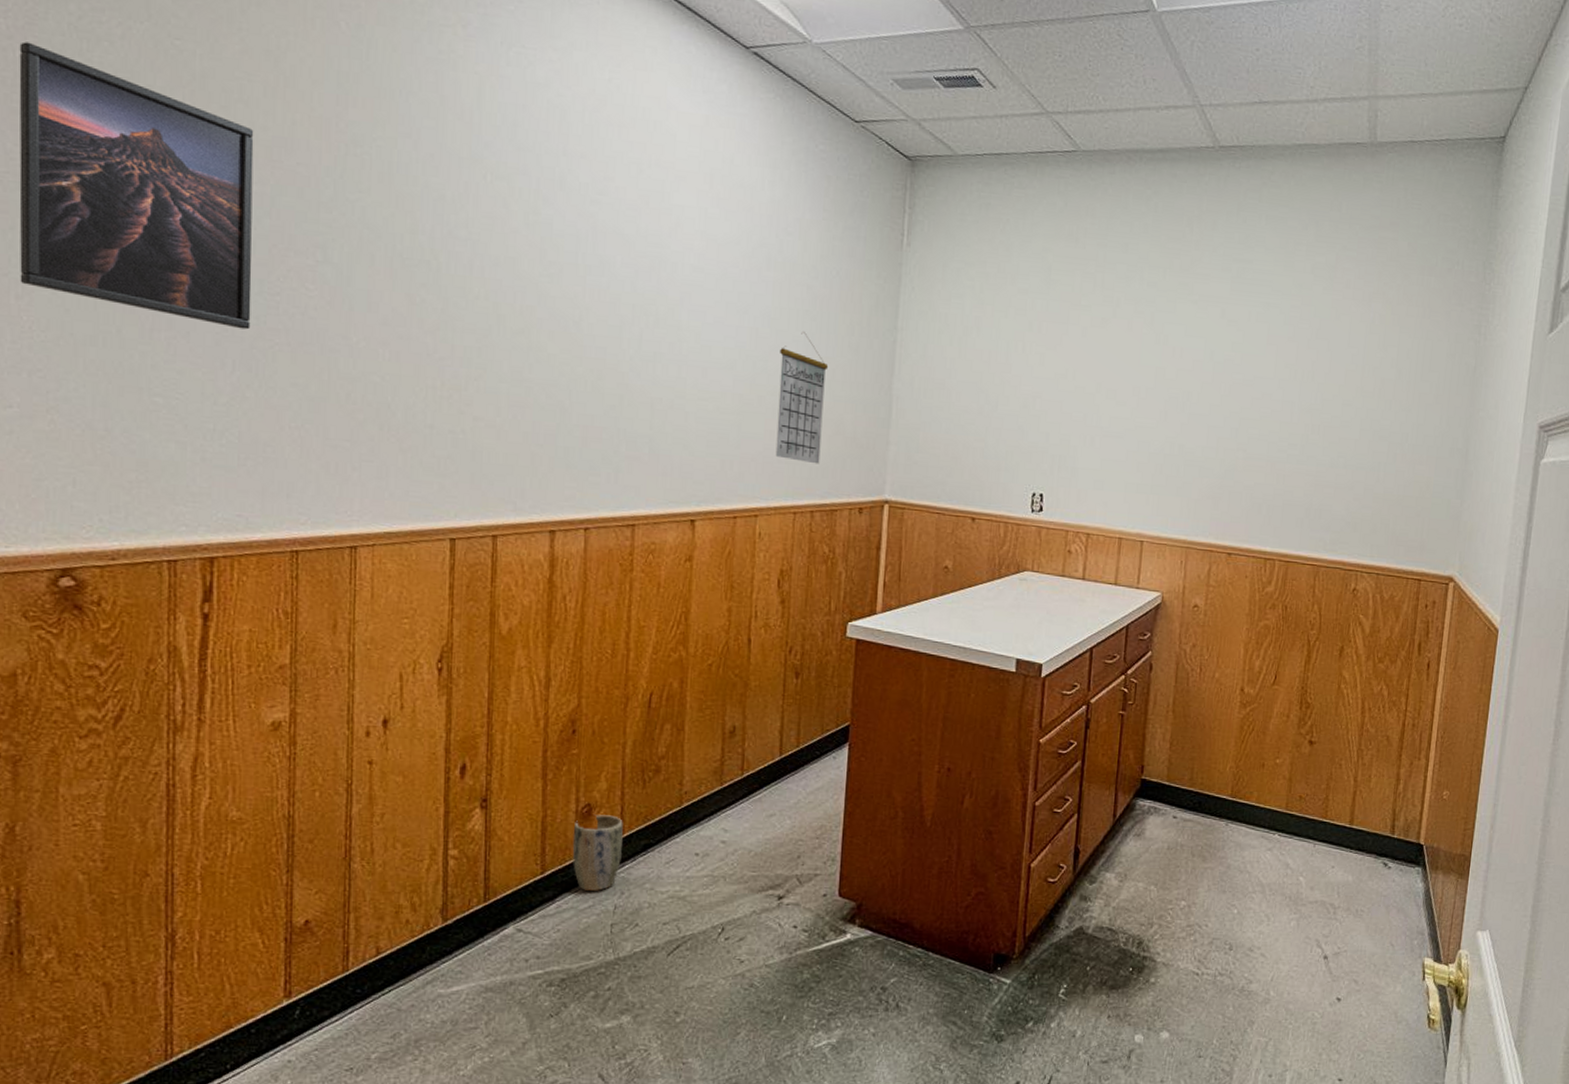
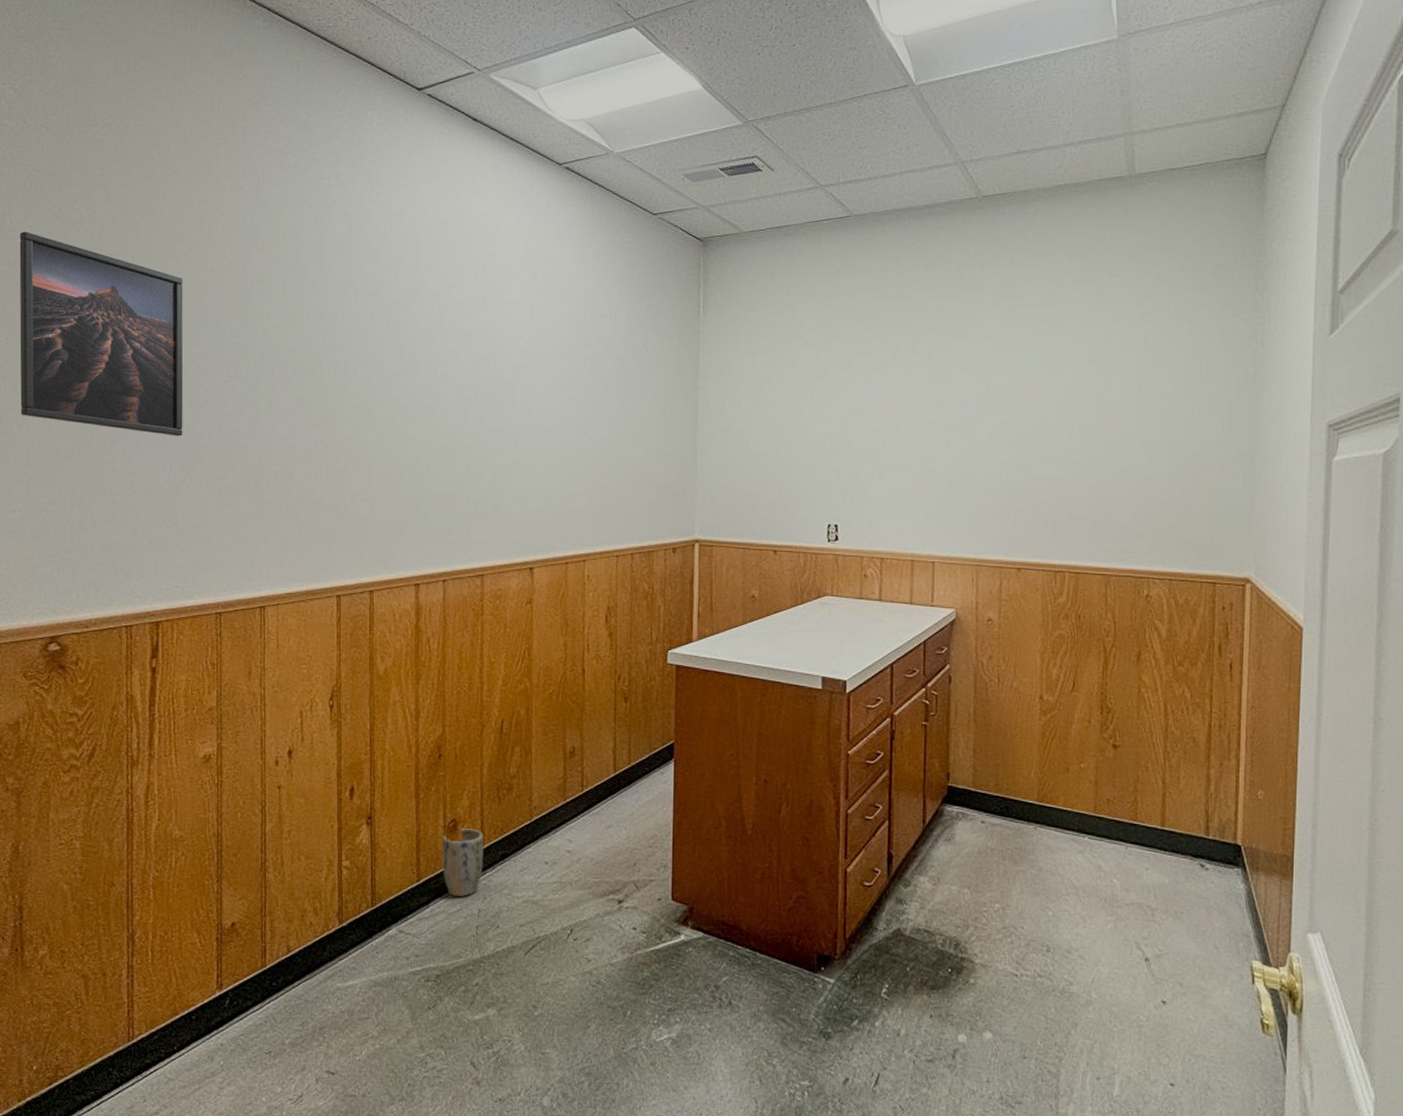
calendar: present [775,332,829,464] -> none [598,398,641,512]

